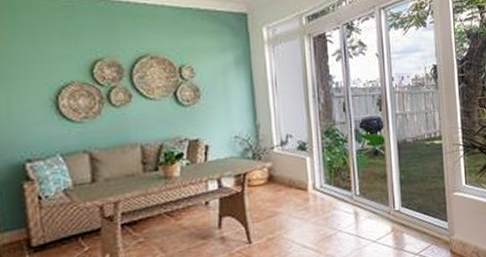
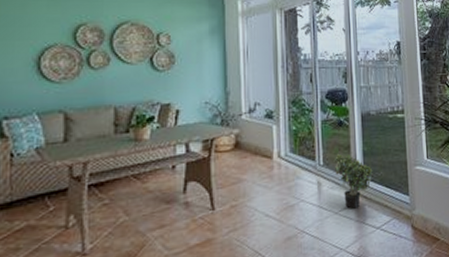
potted plant: none [370,183,411,237] -> present [334,154,373,209]

